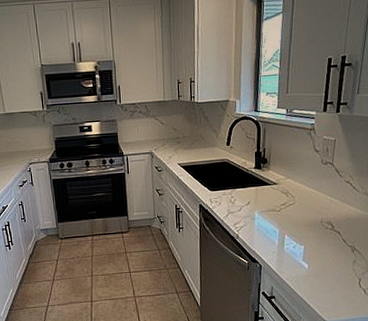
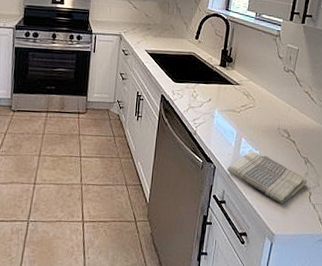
dish towel: none [273,246,357,293] -> present [226,150,308,204]

